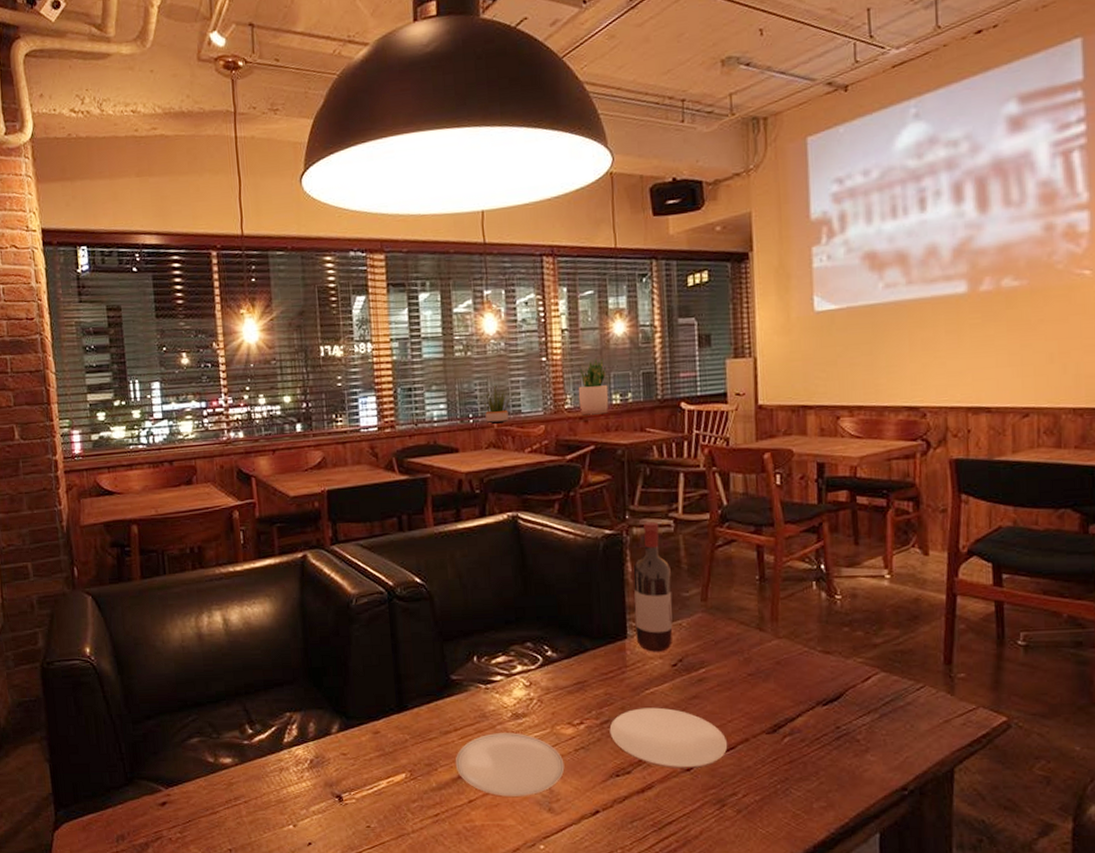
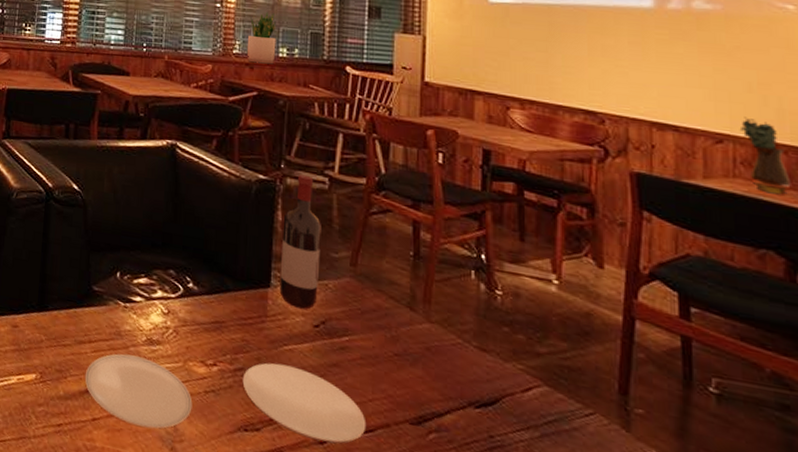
potted plant: present [483,385,514,425] -> none [157,21,187,57]
vase: none [1043,387,1085,457] -> present [739,117,791,195]

